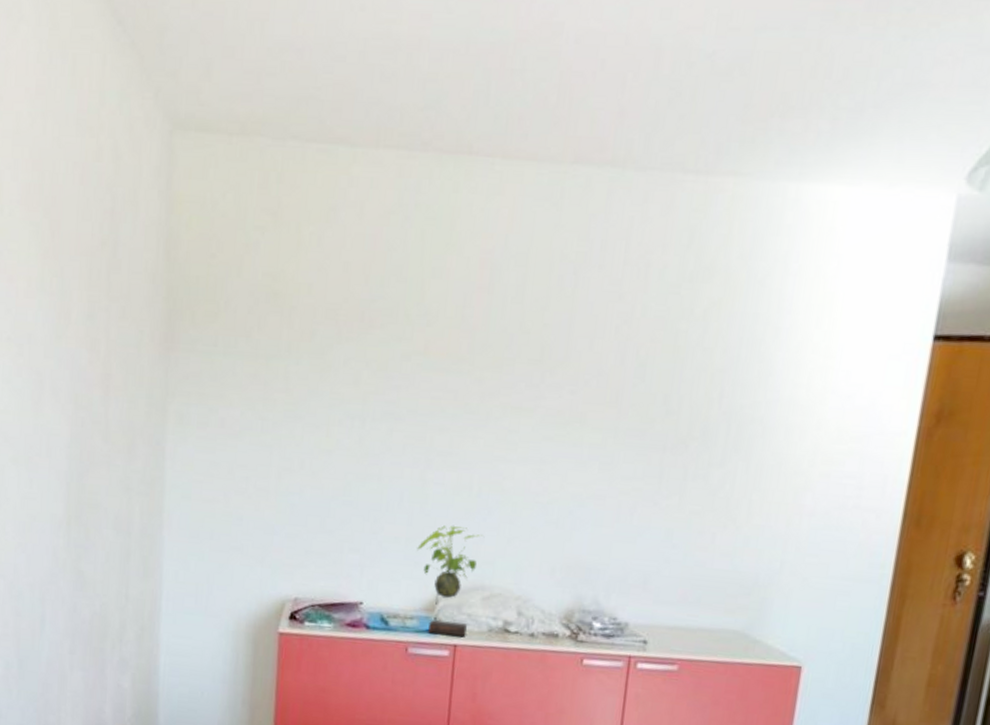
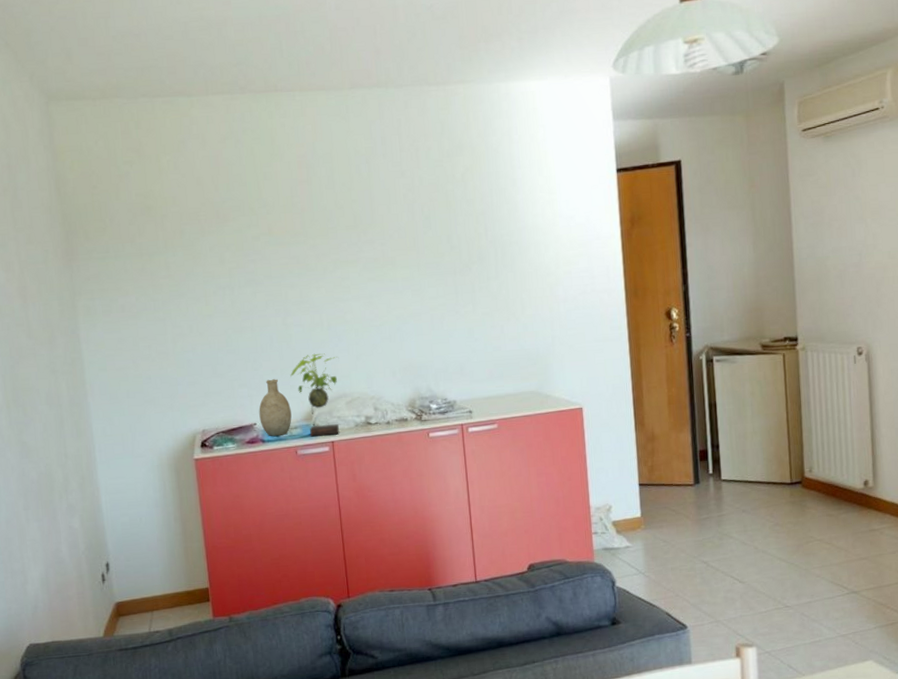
decorative vase: none [367,548,410,624] -> present [259,379,292,436]

